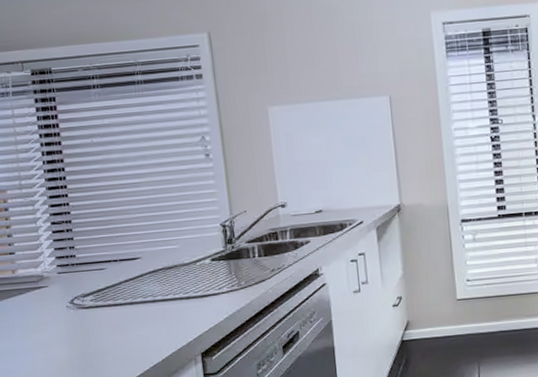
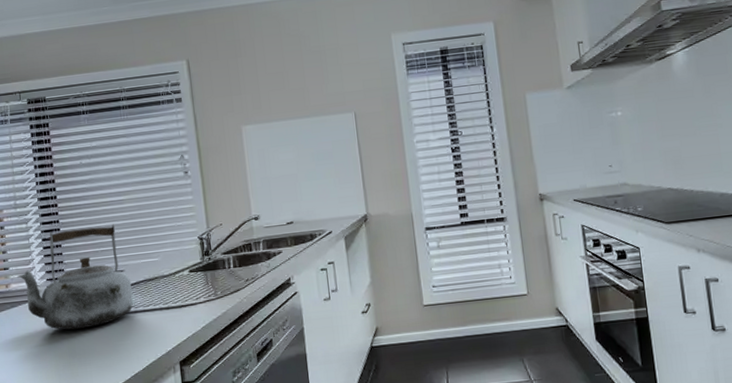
kettle: none [24,208,151,319] -> present [17,224,133,330]

